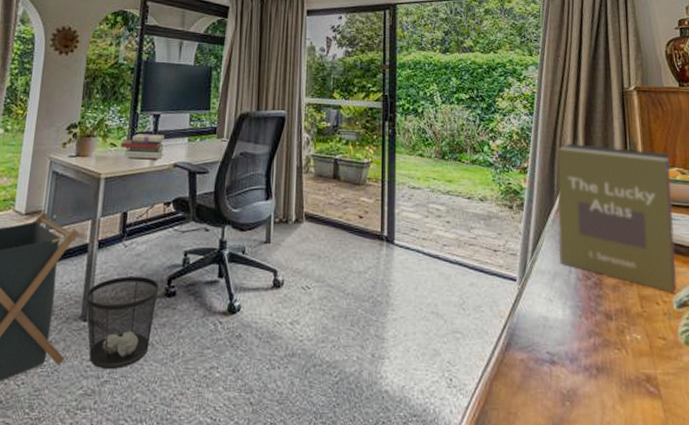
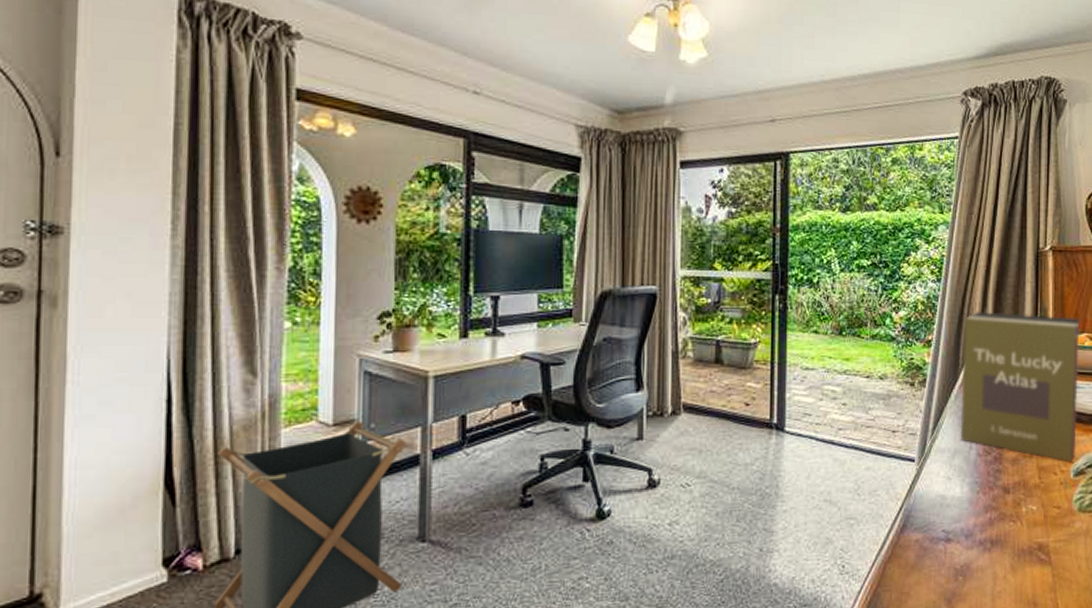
waste bin: present [85,275,159,370] -> none [421,486,512,592]
books: present [120,134,164,160] -> none [451,321,508,352]

